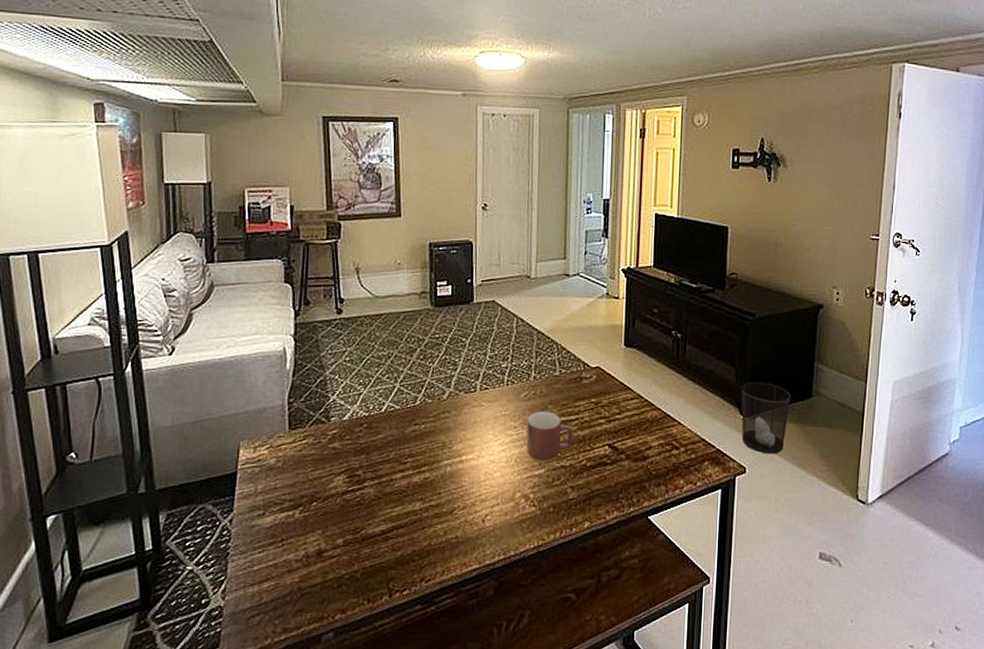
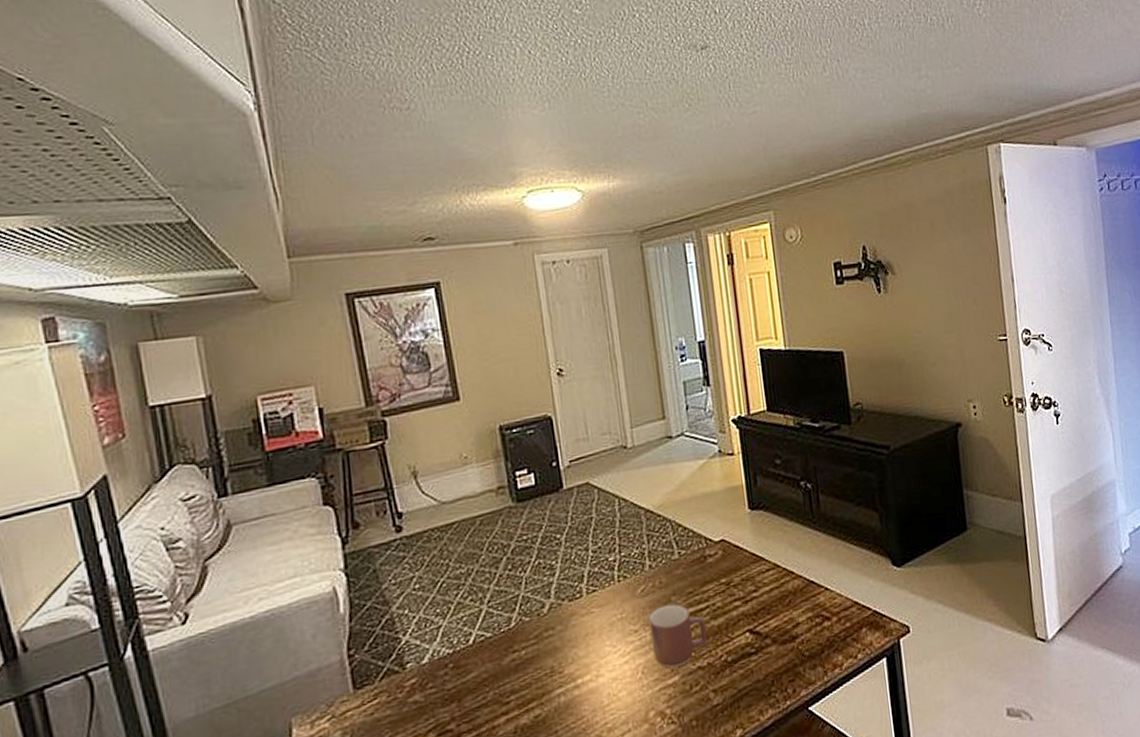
waste bin: present [741,381,792,454] -> none [888,522,947,606]

